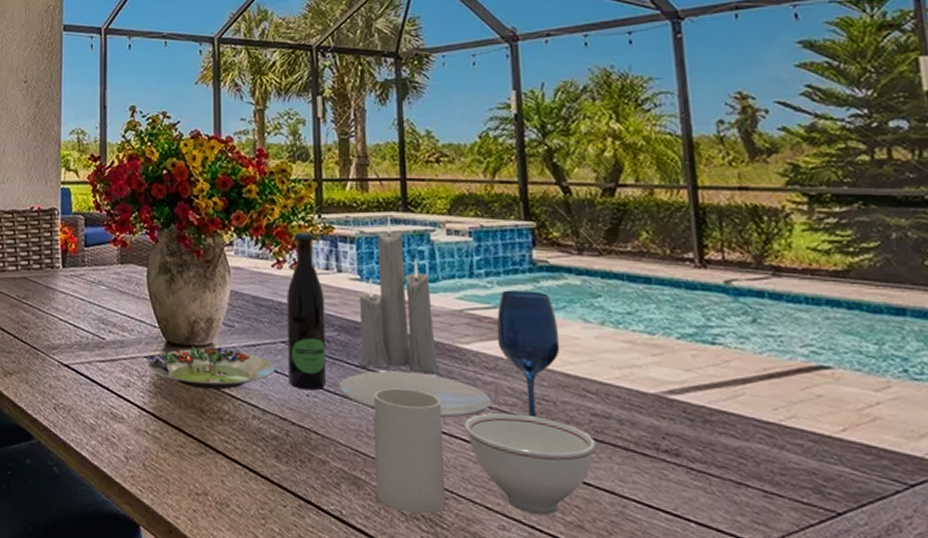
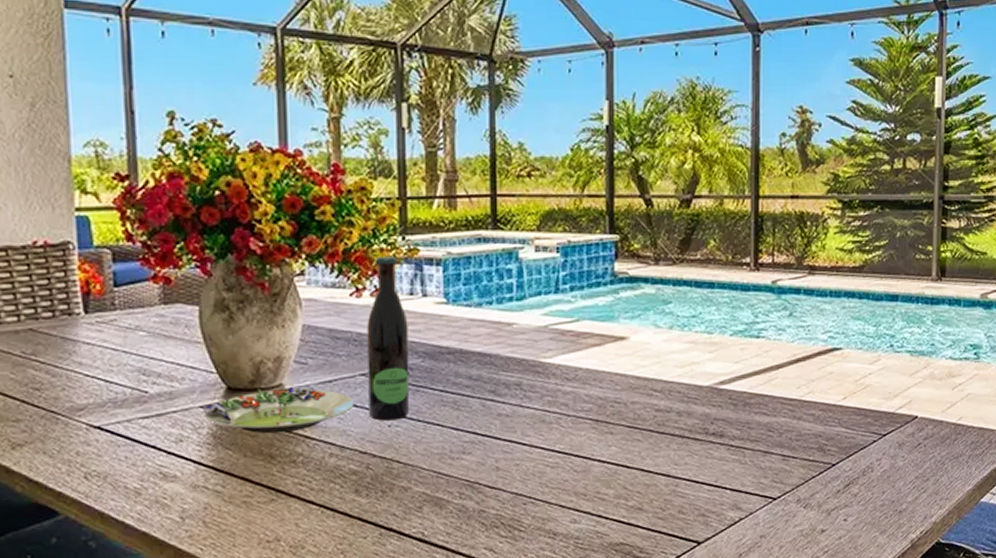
plate: present [339,371,491,419] -> none [423,390,570,431]
candle: present [358,215,438,372] -> none [444,233,522,390]
cup: present [373,388,445,515] -> none [457,407,525,523]
bowl: present [465,412,596,516] -> none [545,417,658,505]
wineglass: present [496,290,560,418] -> none [578,302,633,420]

